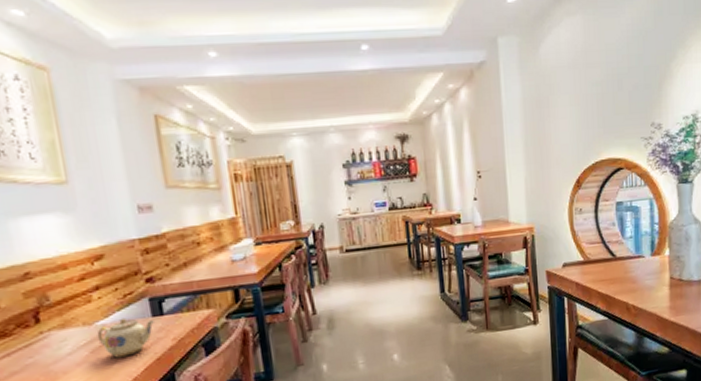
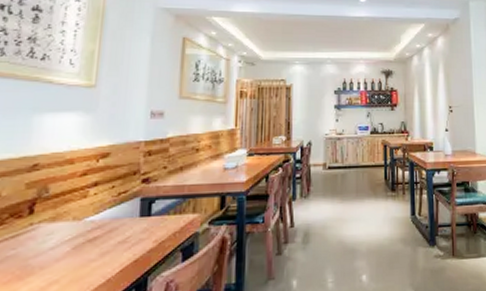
teapot: present [96,317,154,358] -> none [83,215,140,257]

